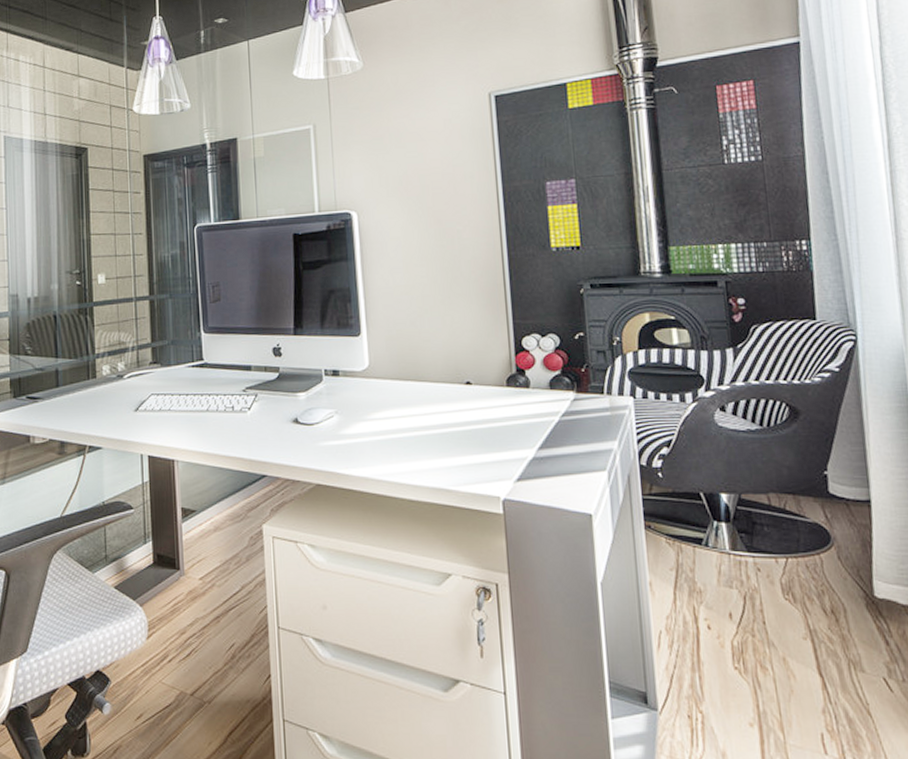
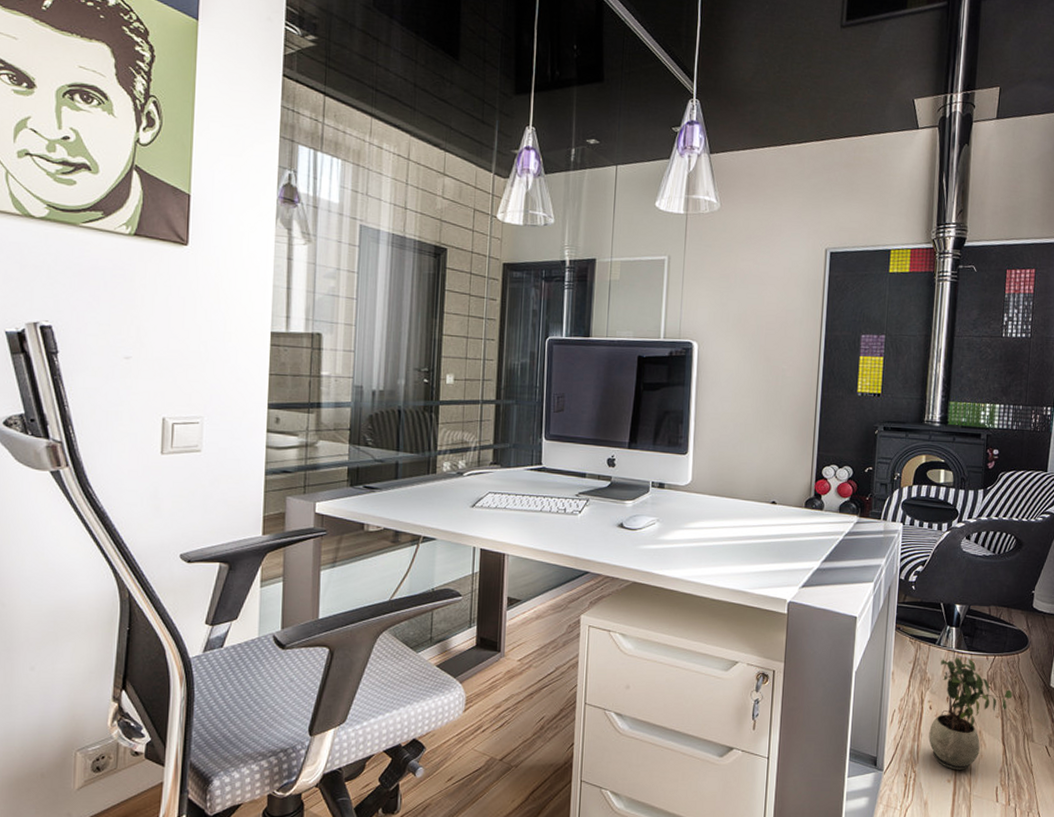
potted plant: none [711,561,822,710] -> present [928,657,1013,770]

